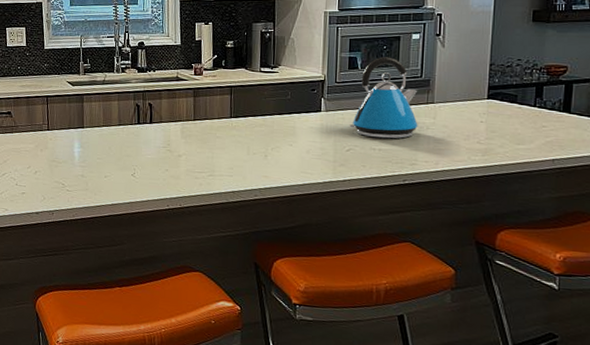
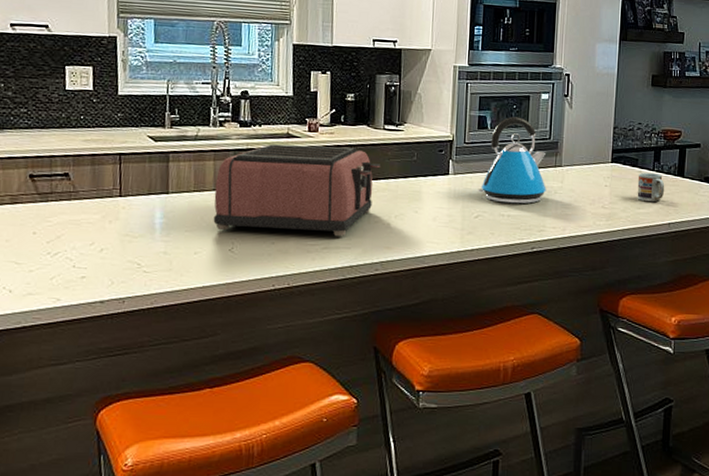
toaster: none [119,86,258,166] -> present [213,144,380,237]
cup: none [516,109,548,138] -> present [637,173,665,202]

